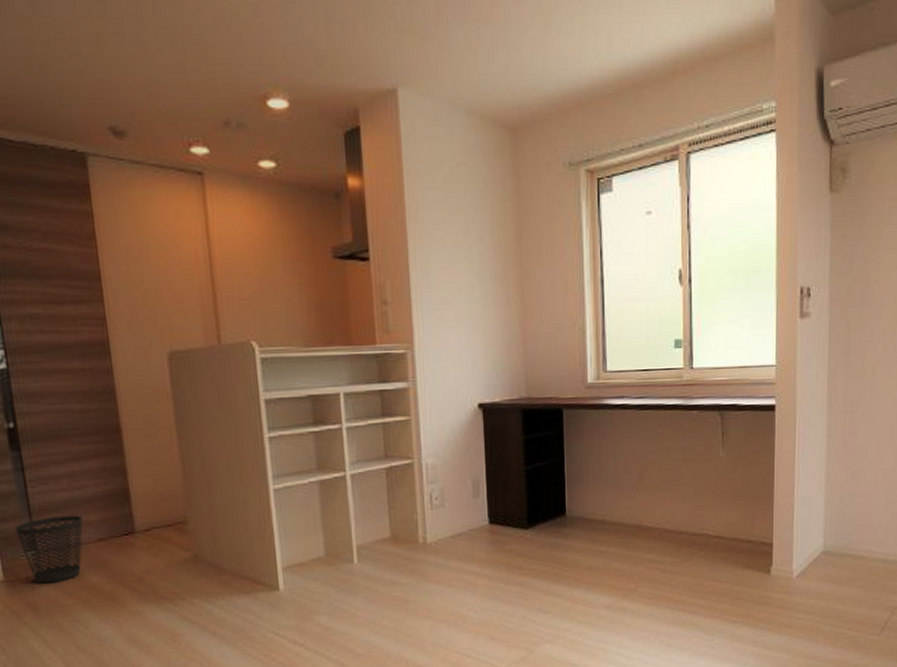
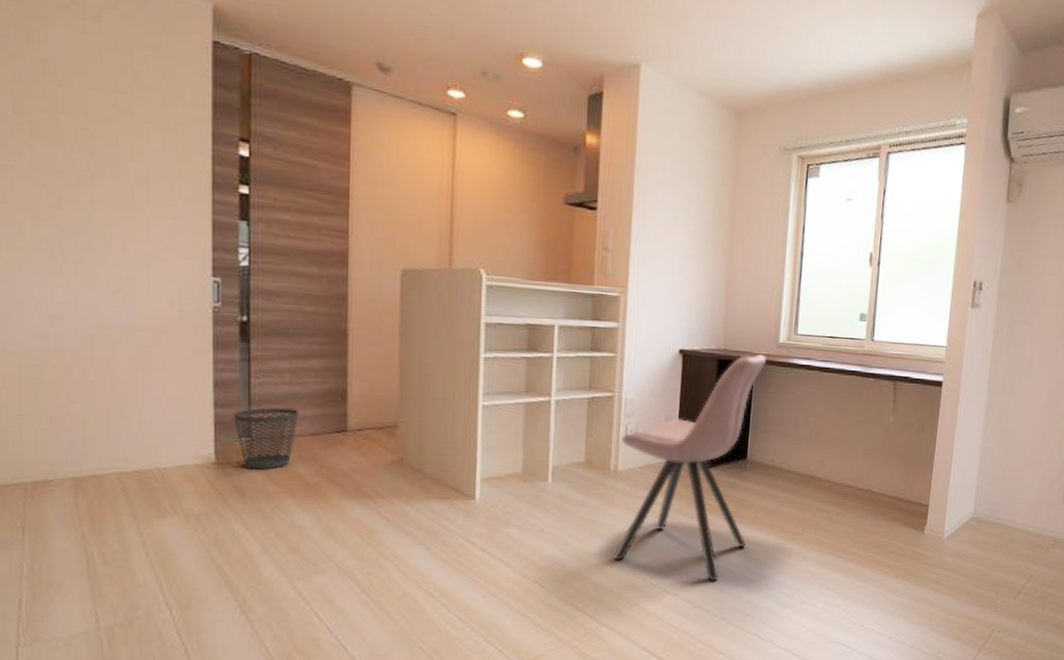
chair: none [428,398,576,650] -> present [614,353,766,581]

